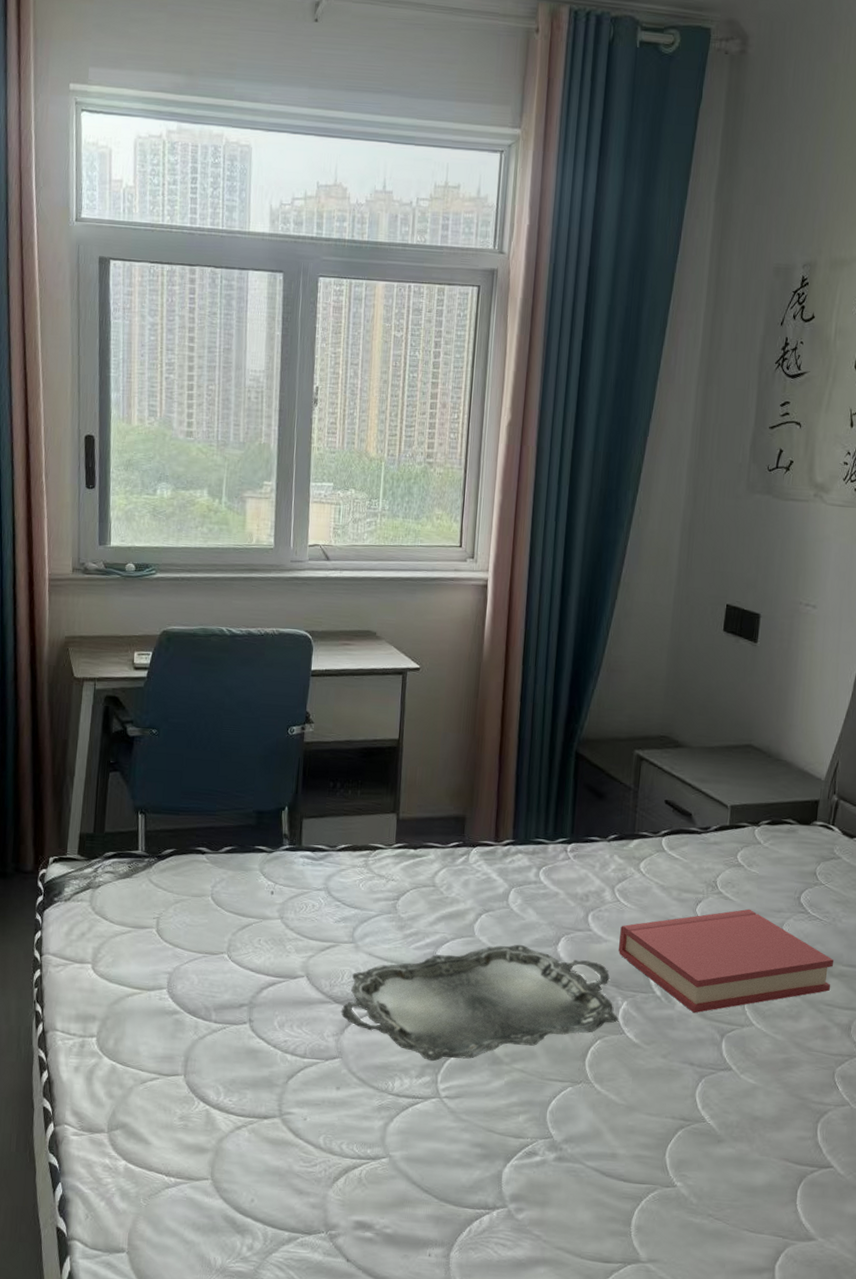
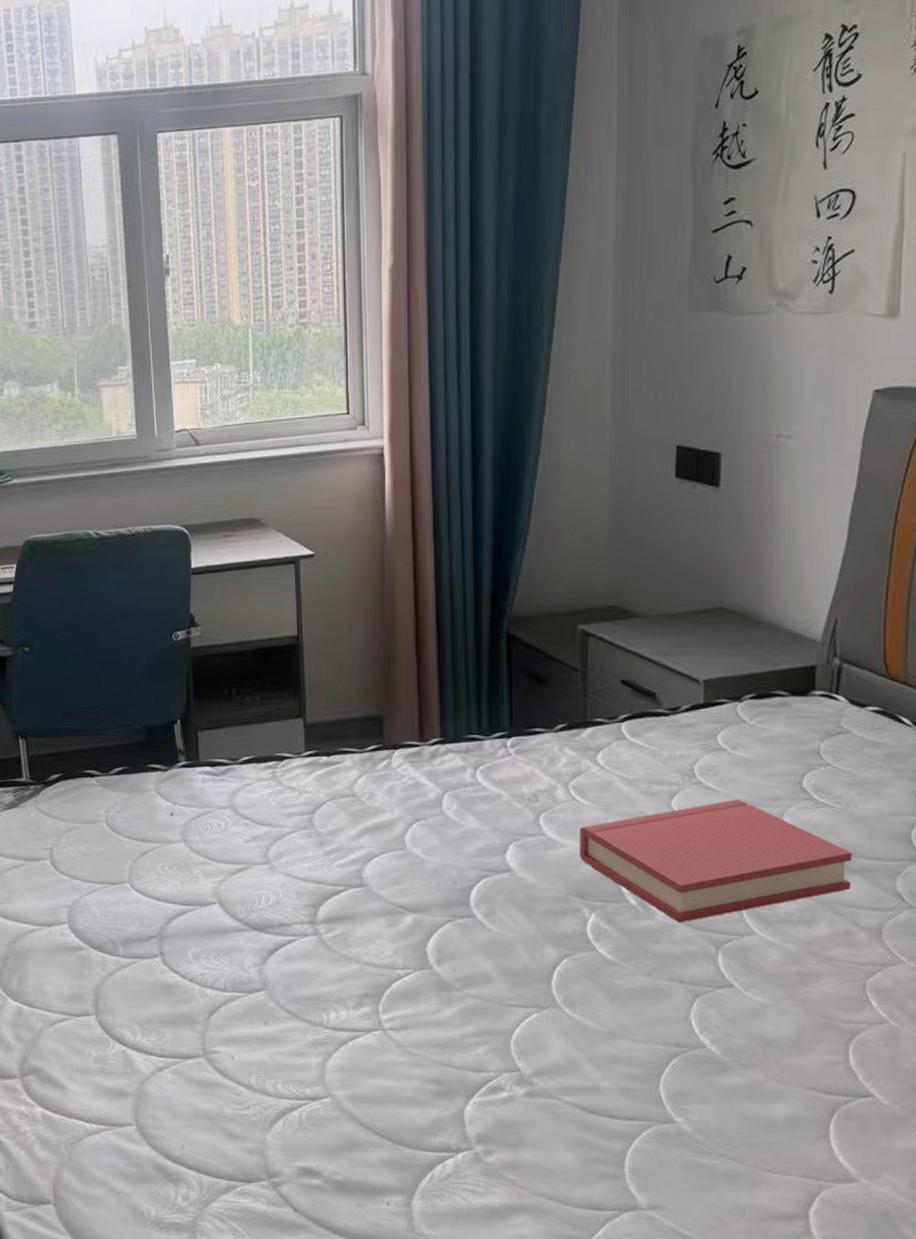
serving tray: present [340,944,618,1061] -> none [261,855,586,989]

